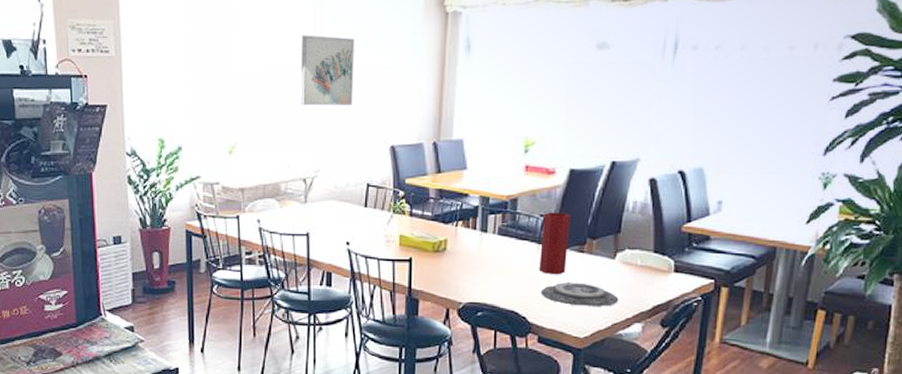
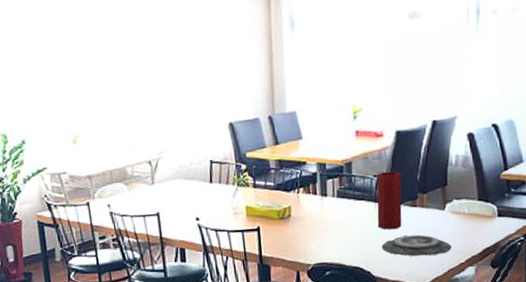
wall art: present [300,35,354,106] -> none [133,23,189,91]

